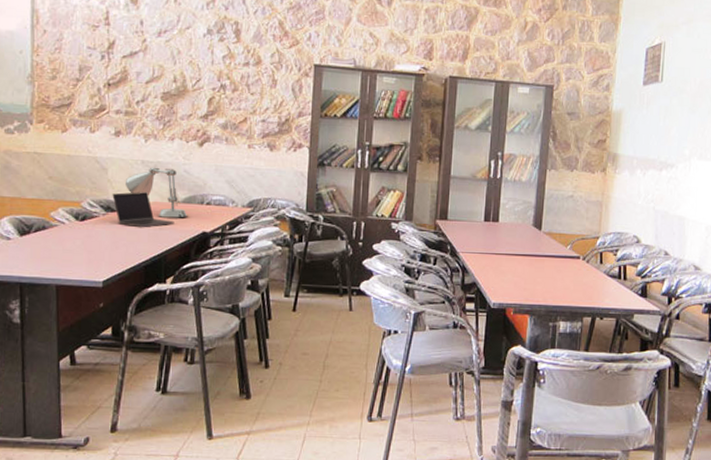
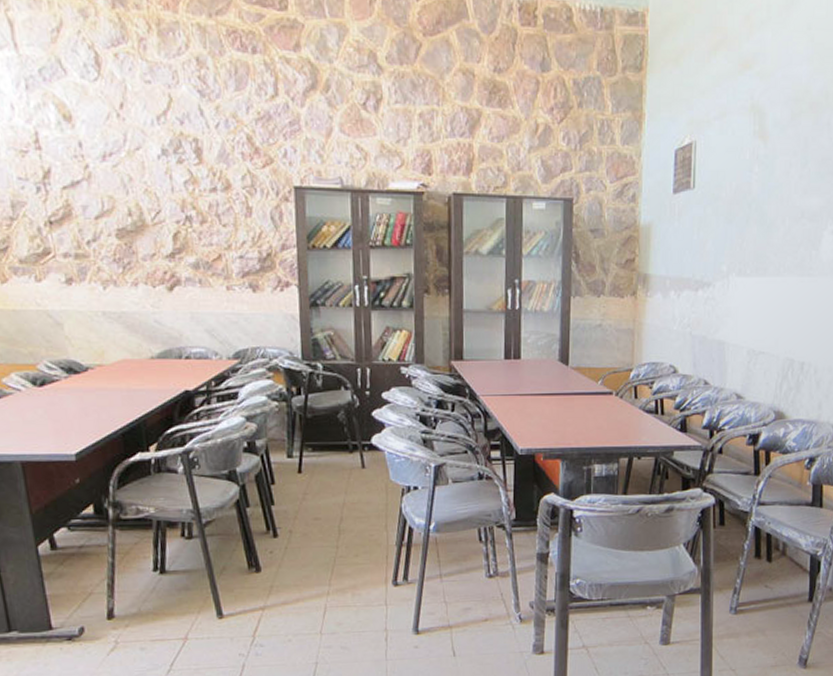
laptop computer: present [112,192,175,228] -> none [72,349,151,390]
desk lamp: present [126,167,188,218] -> none [86,318,165,377]

